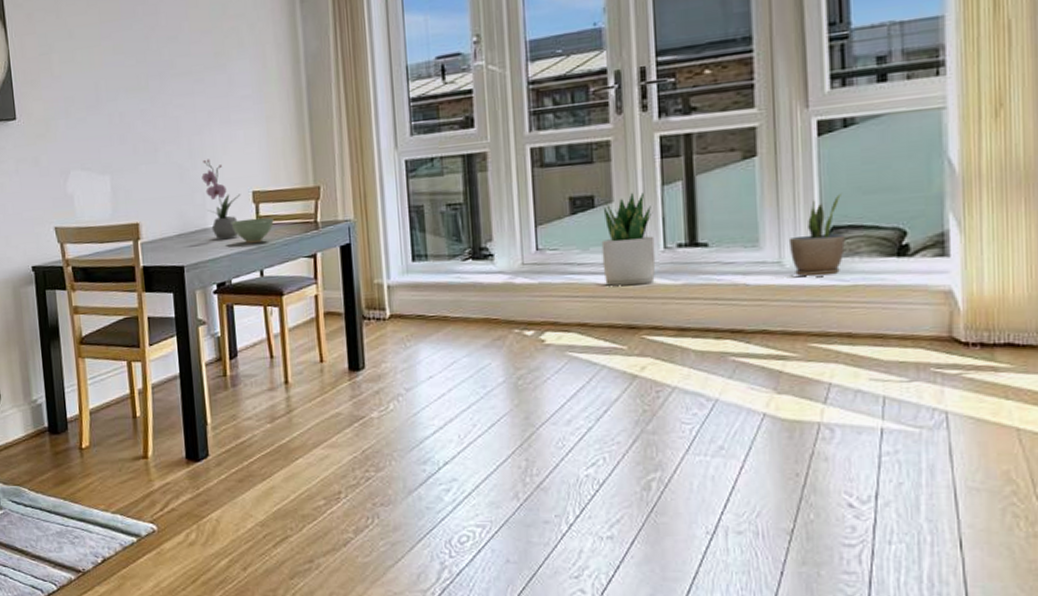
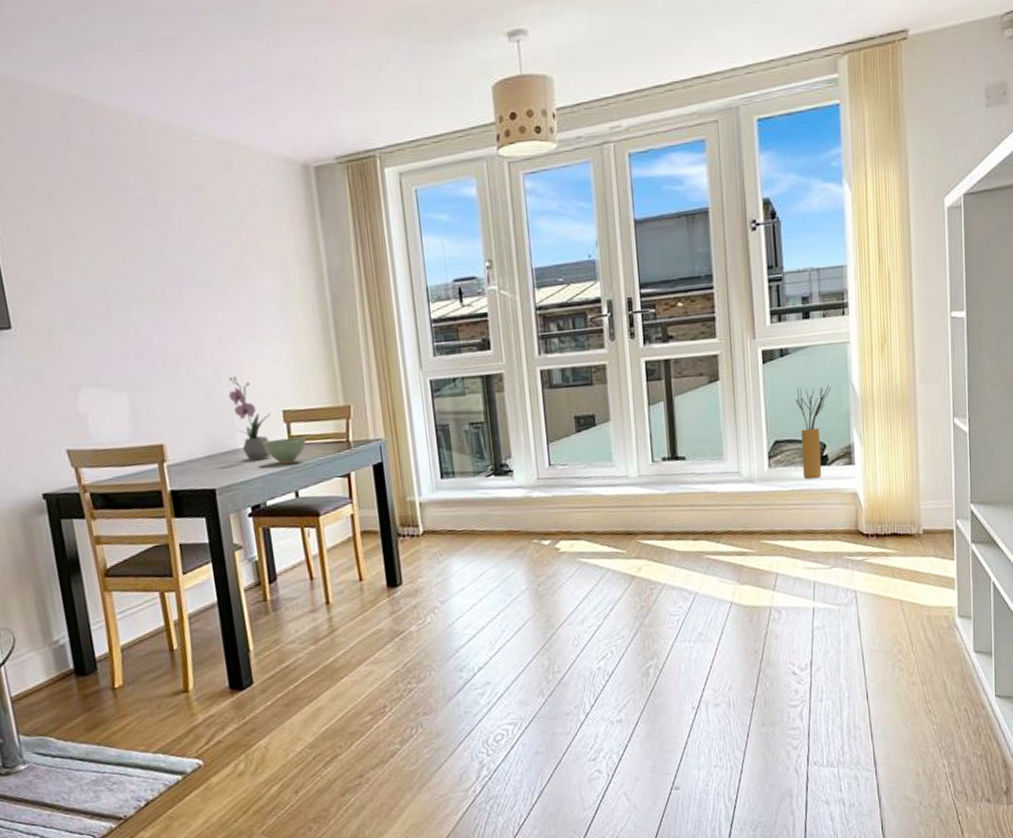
planter: present [601,192,656,286] -> none [602,411,646,497]
potted plant: present [788,194,845,277] -> none [744,414,784,484]
vase: none [863,159,918,273] -> present [795,384,832,480]

